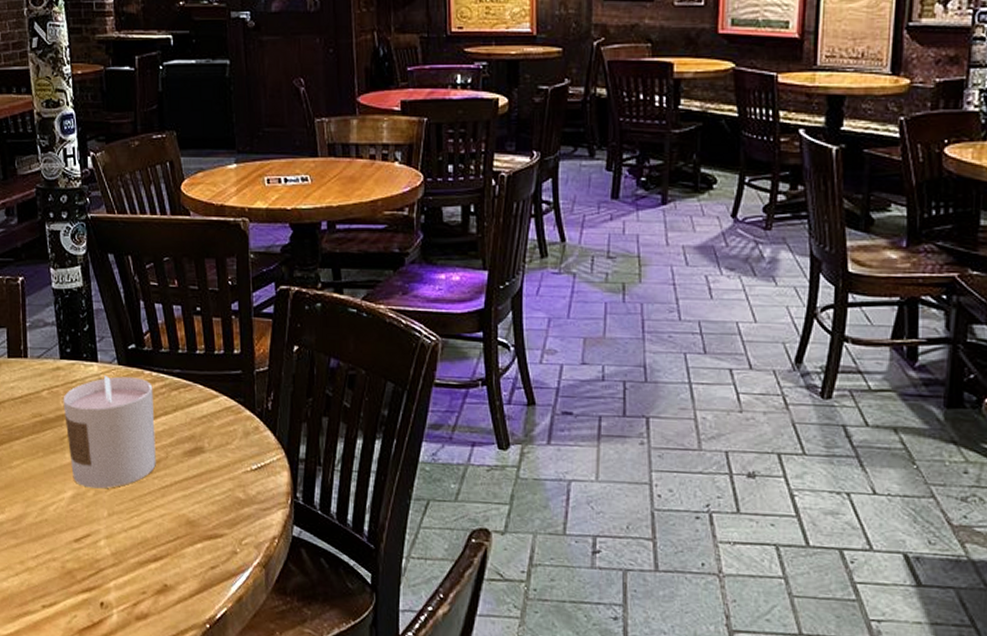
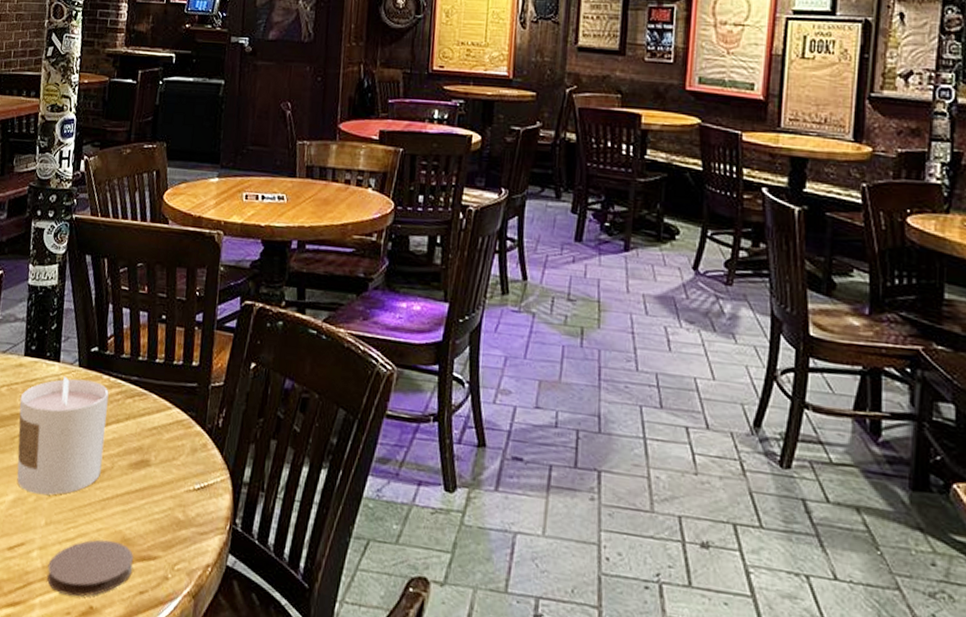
coaster: none [117,523,201,577] -> present [47,539,133,597]

